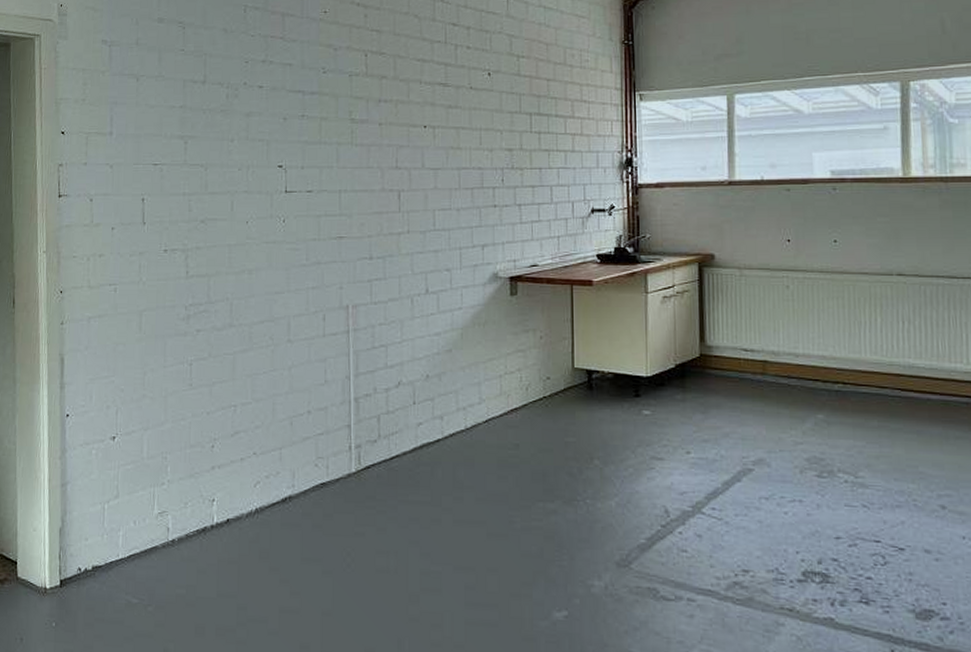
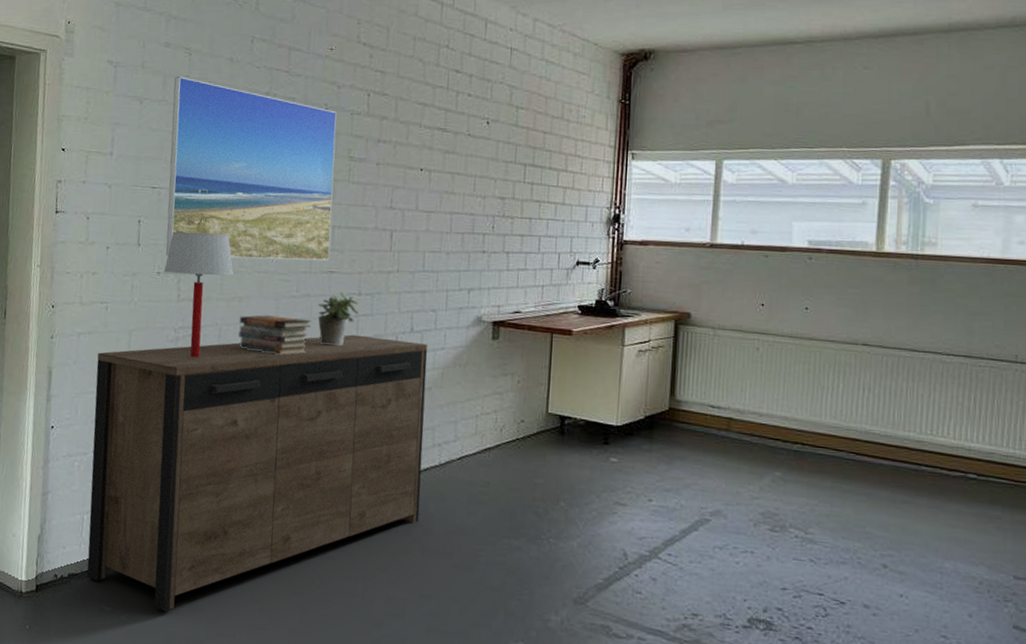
sideboard: none [108,300,448,600] -> present [87,334,428,612]
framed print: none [169,51,338,233] -> present [166,76,337,261]
table lamp: none [170,206,242,334] -> present [163,231,234,357]
book stack: none [250,286,323,326] -> present [239,315,311,355]
potted plant: none [330,257,371,313] -> present [317,292,359,346]

